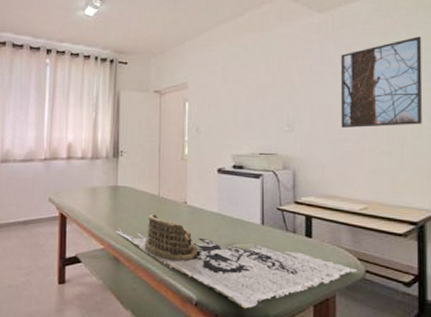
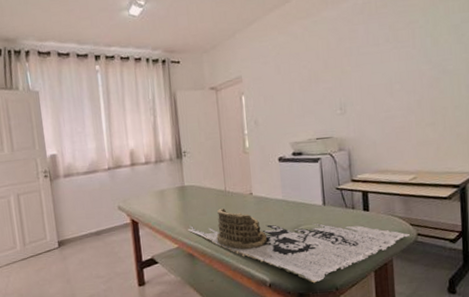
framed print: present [340,36,423,128] -> none [385,9,461,105]

